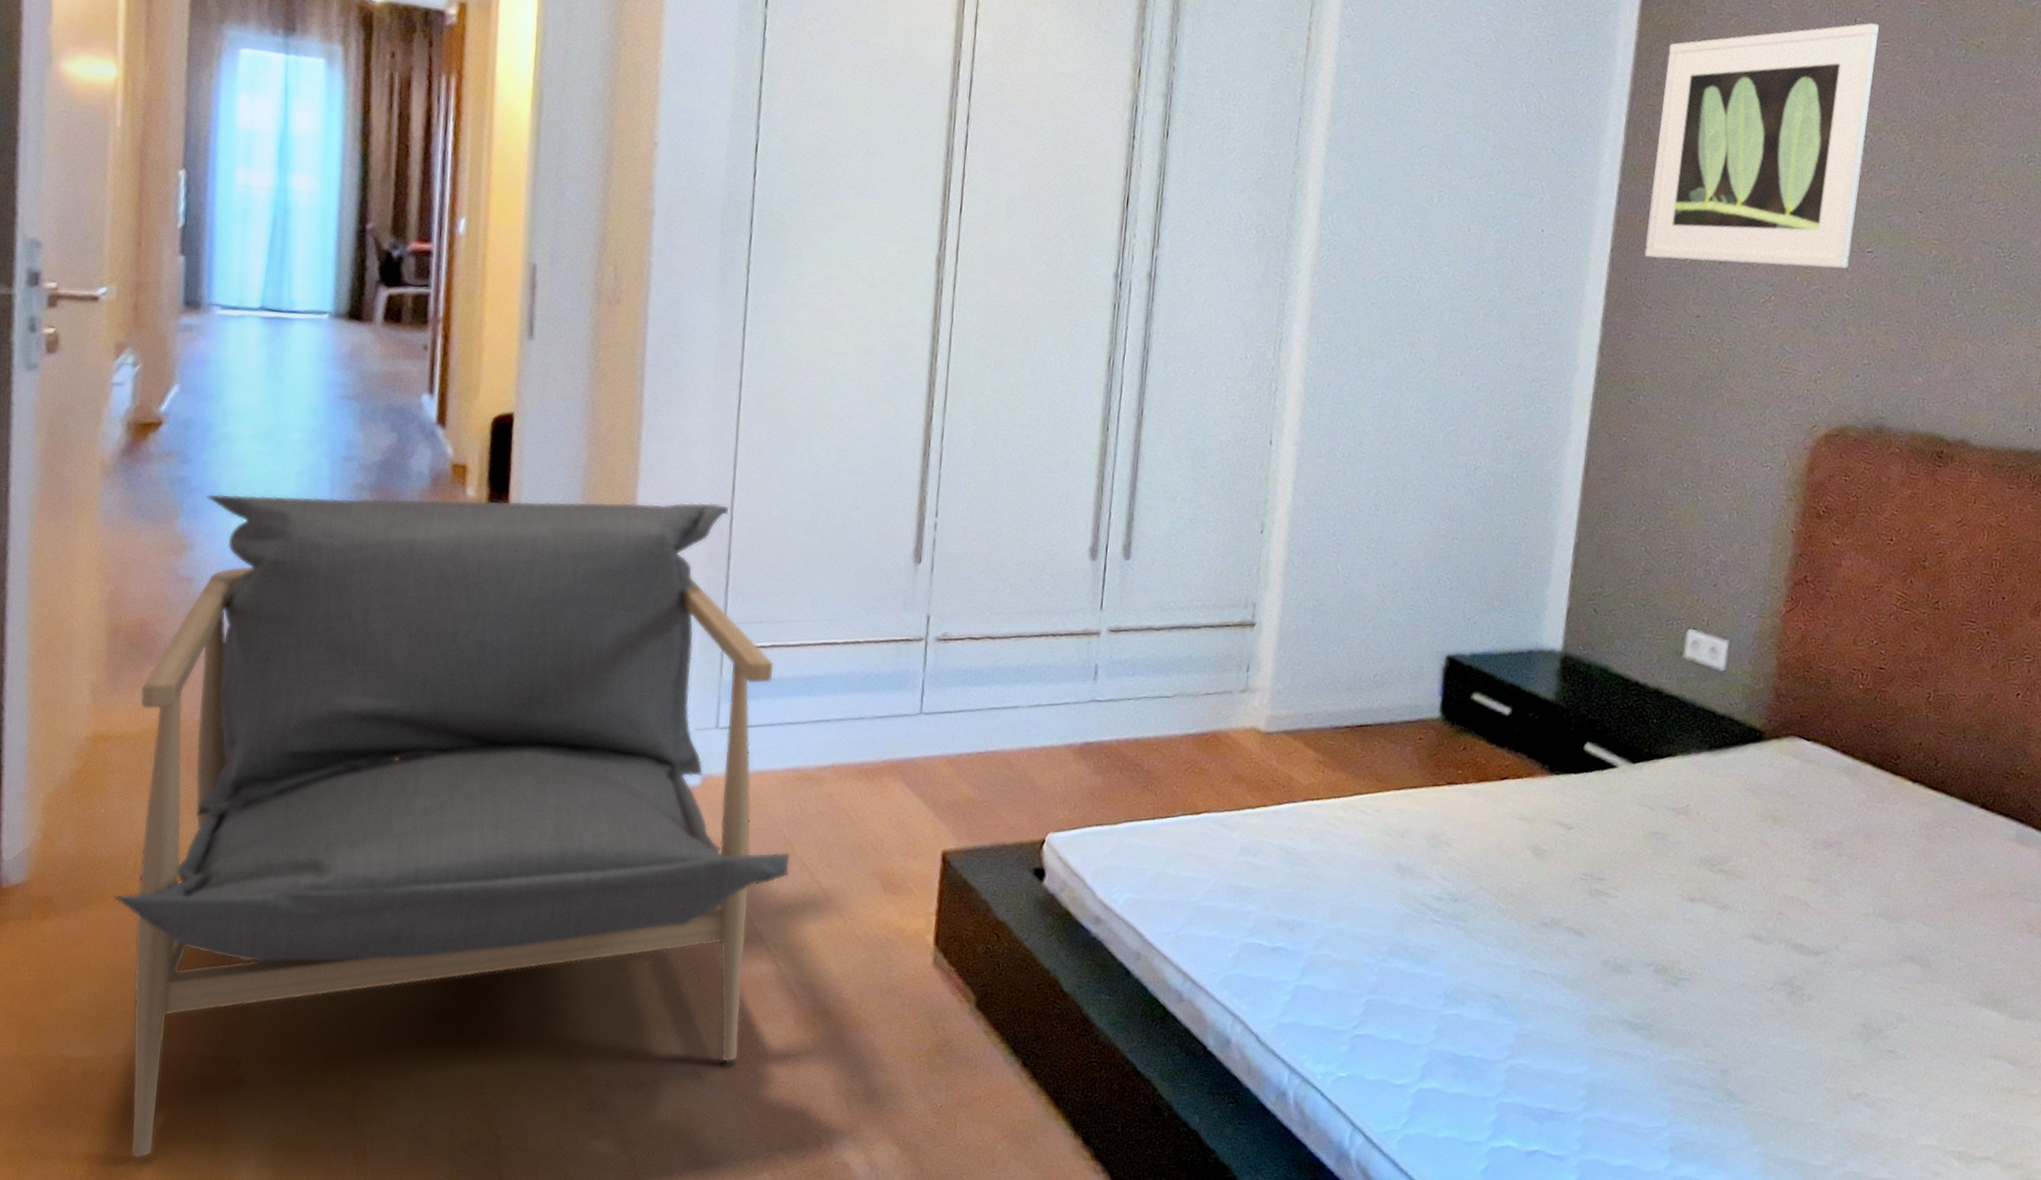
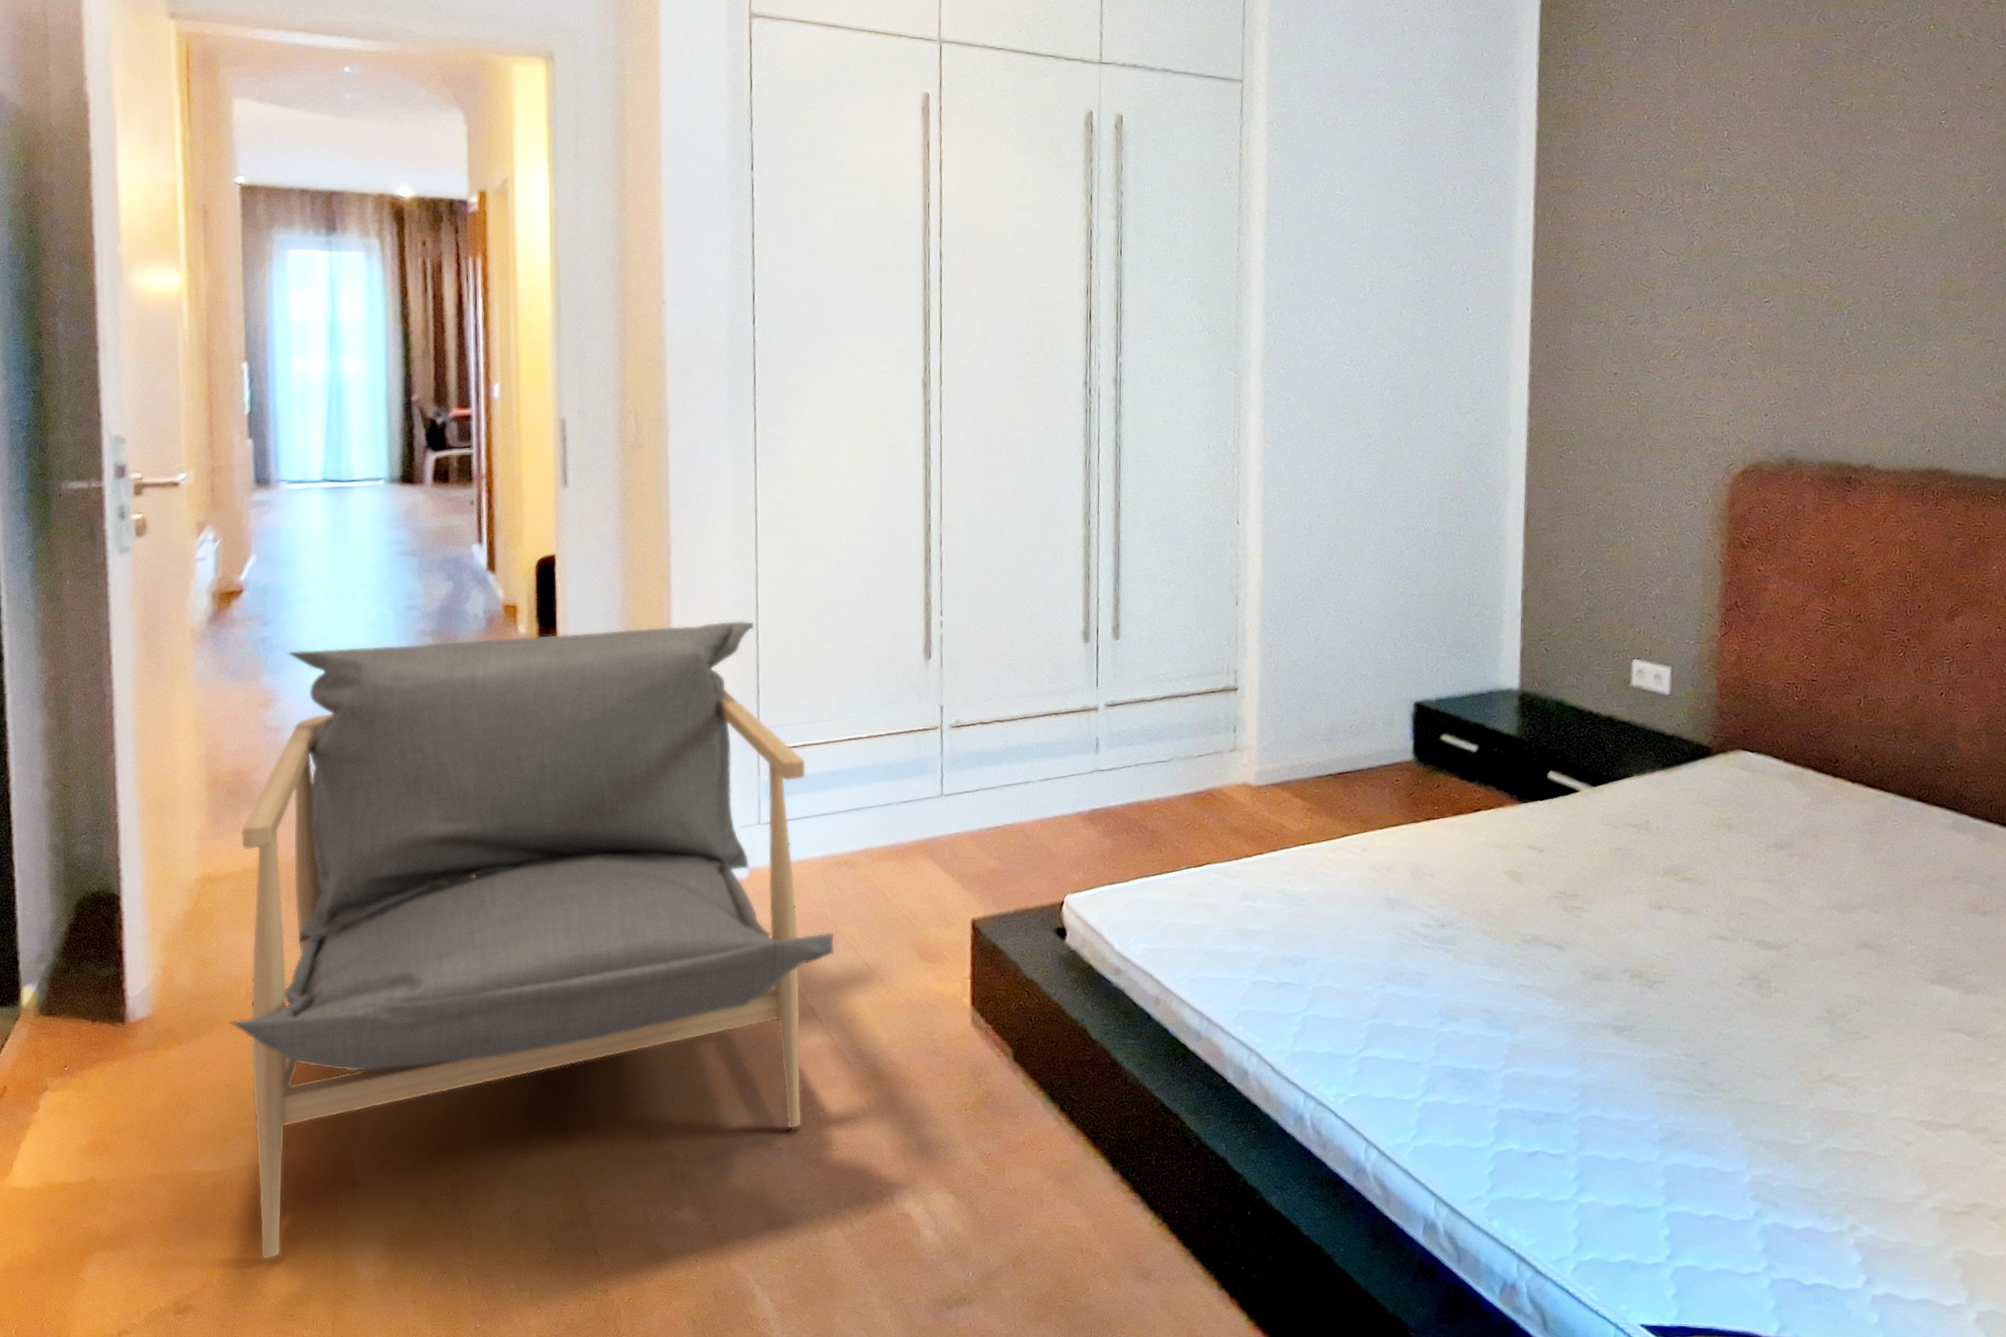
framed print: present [1644,22,1879,269] -> none [1562,94,1756,325]

